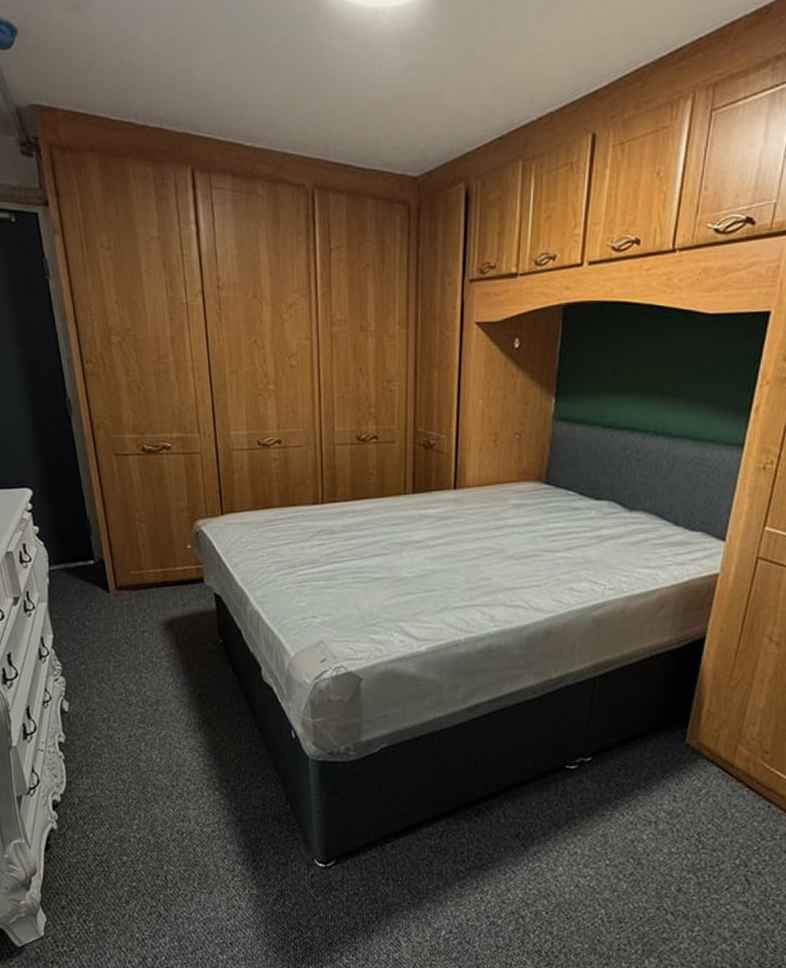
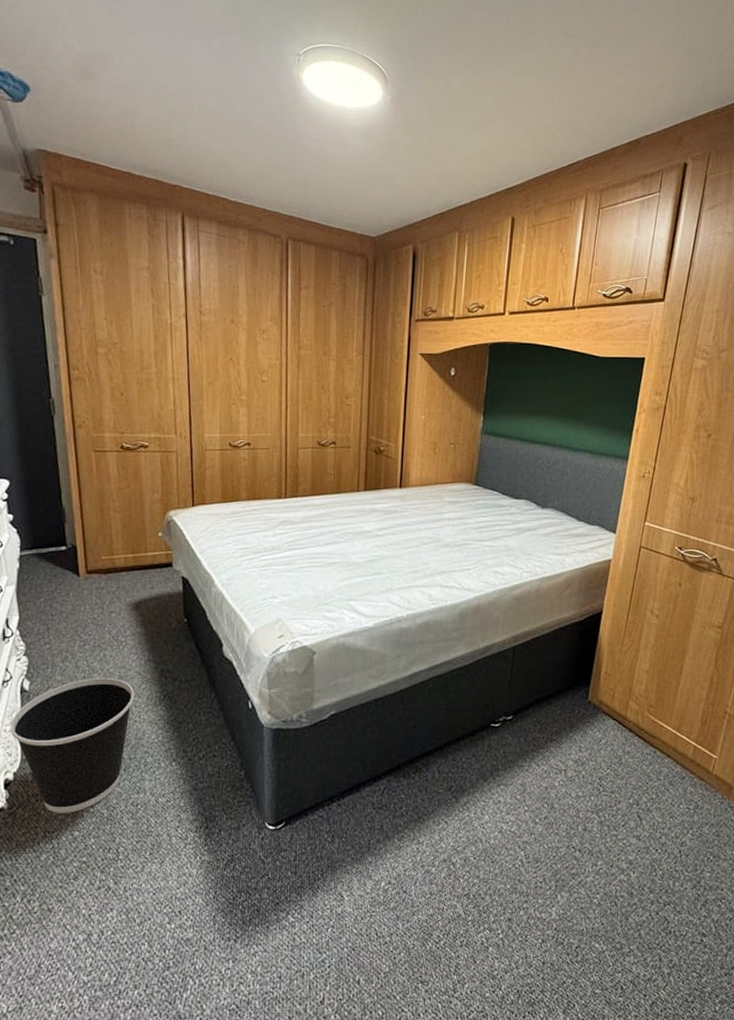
wastebasket: none [54,700,173,838] -> present [10,677,134,813]

